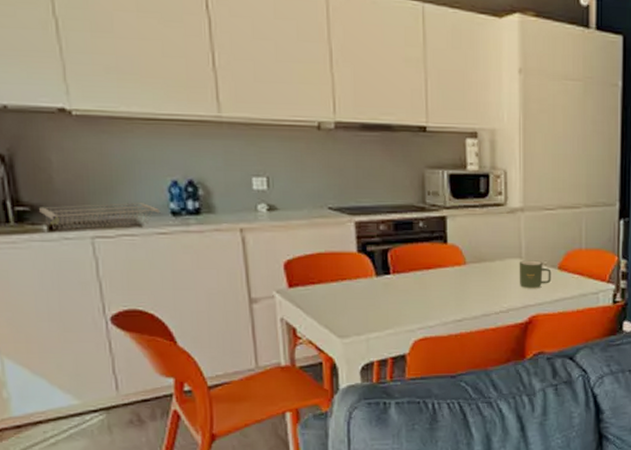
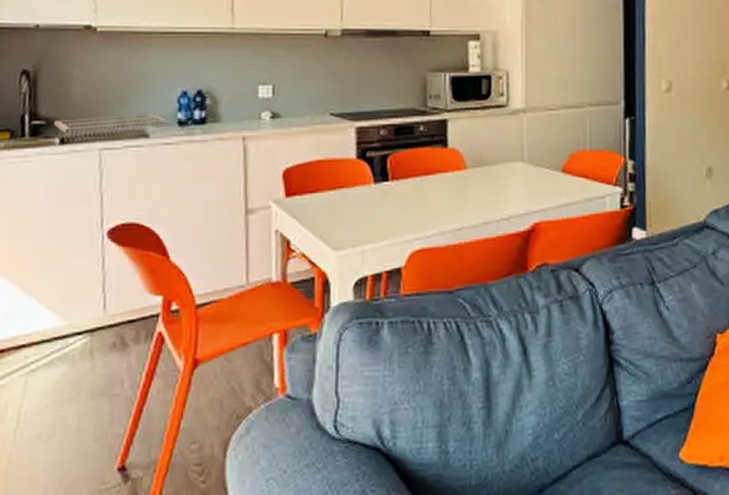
mug: present [519,260,552,289] -> none [521,163,555,194]

